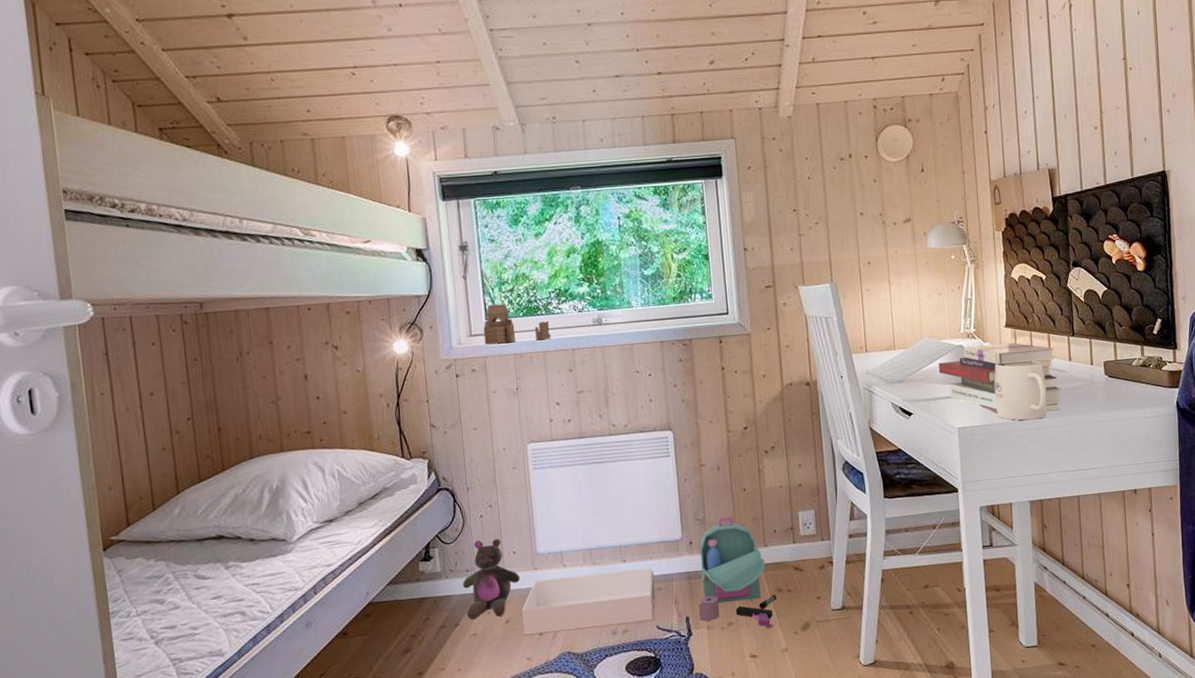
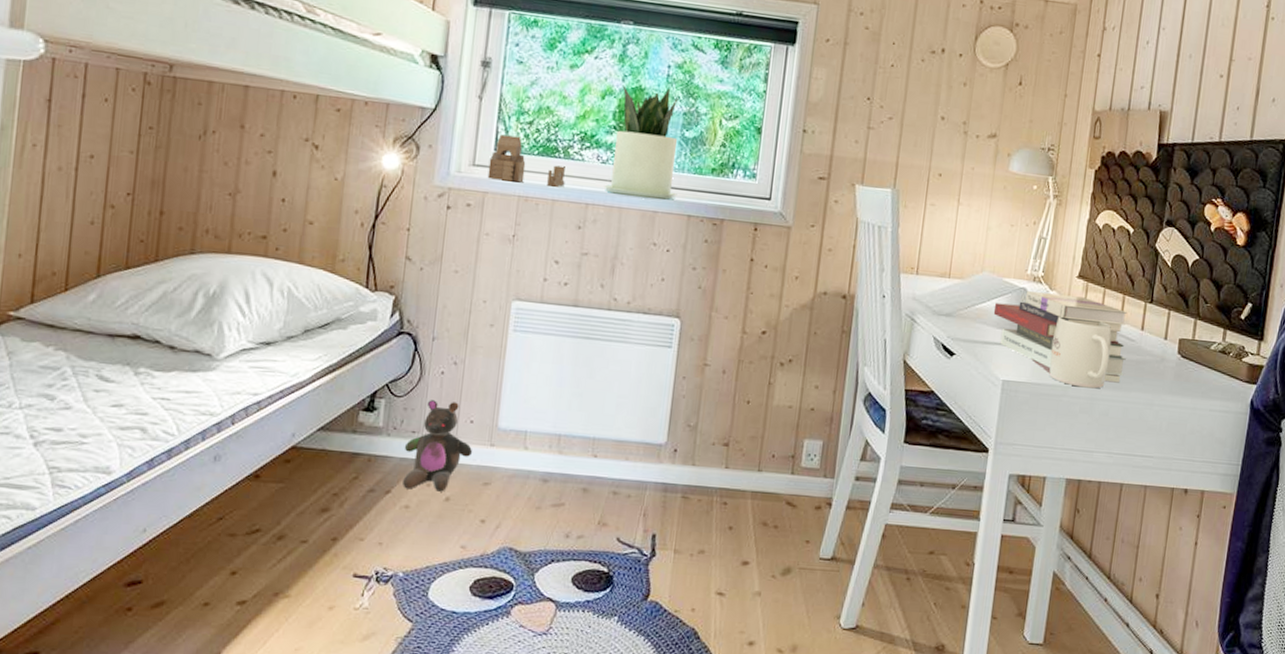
toy box: present [521,568,655,635] -> none [463,459,627,530]
planter: none [582,236,648,337] -> present [604,85,679,201]
backpack: present [698,517,777,627] -> none [667,429,761,563]

